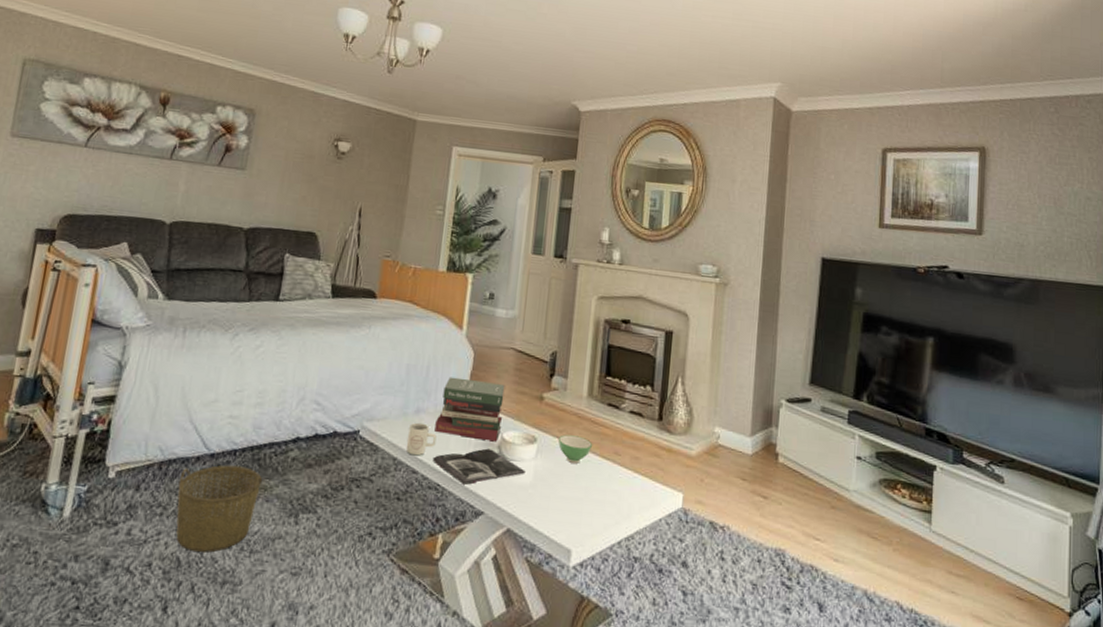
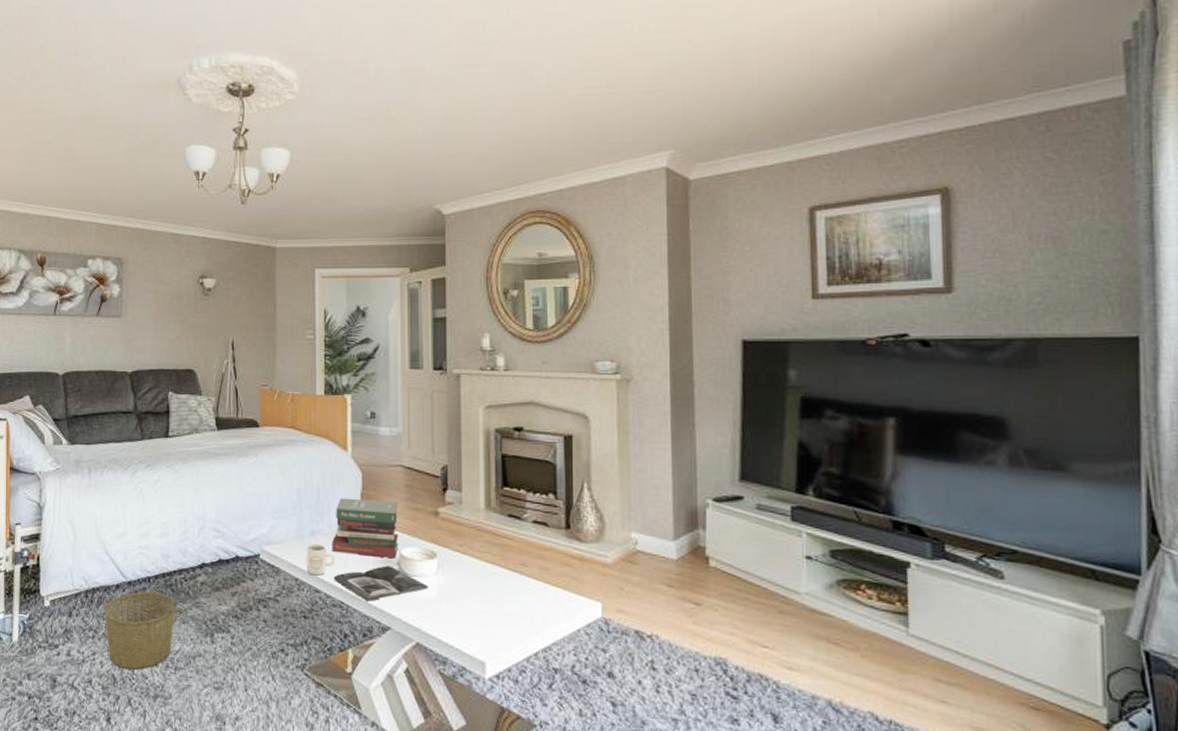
bowl: present [558,434,593,464] -> none [458,548,497,577]

